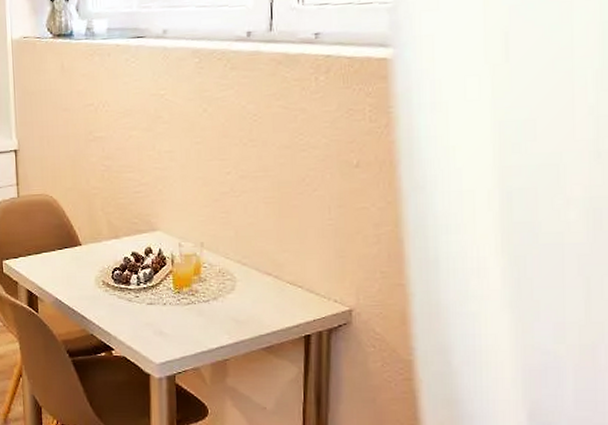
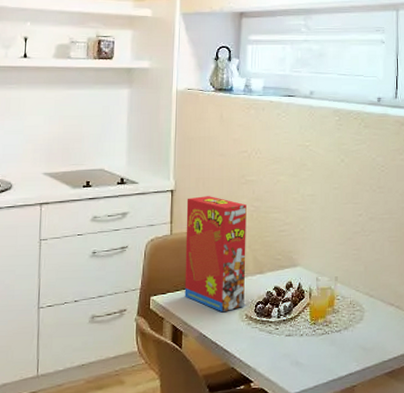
cereal box: none [31,155,100,278] -> present [184,196,246,313]

